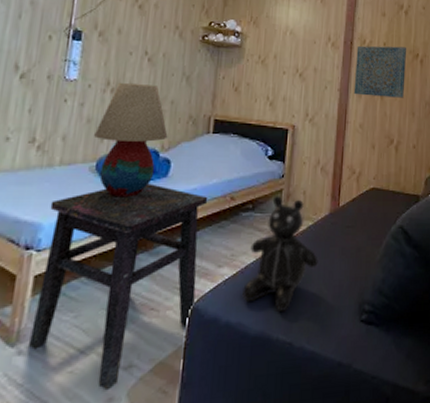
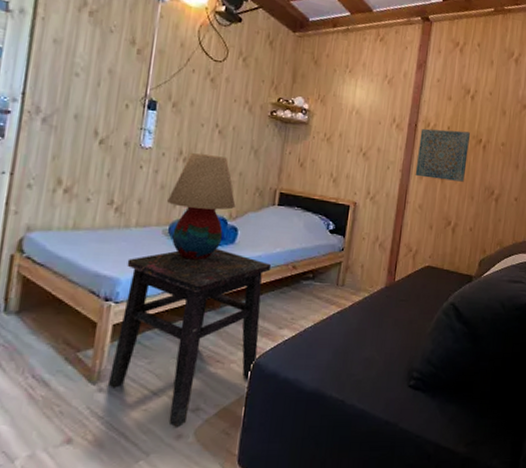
stuffed animal: present [242,196,318,313] -> none [300,267,372,373]

